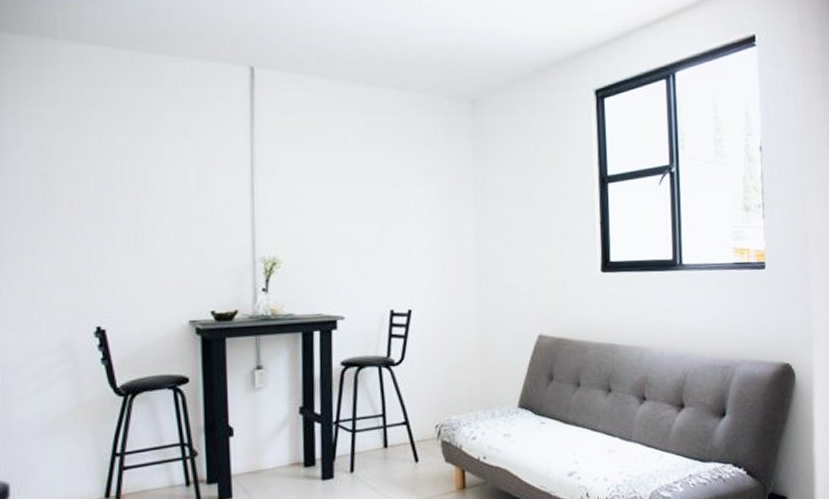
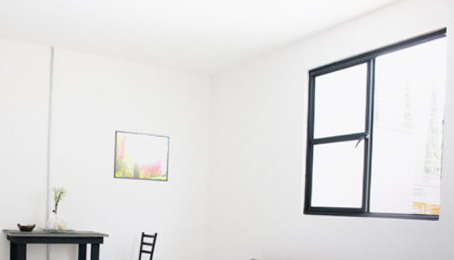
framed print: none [345,175,423,241] -> present [113,130,169,182]

